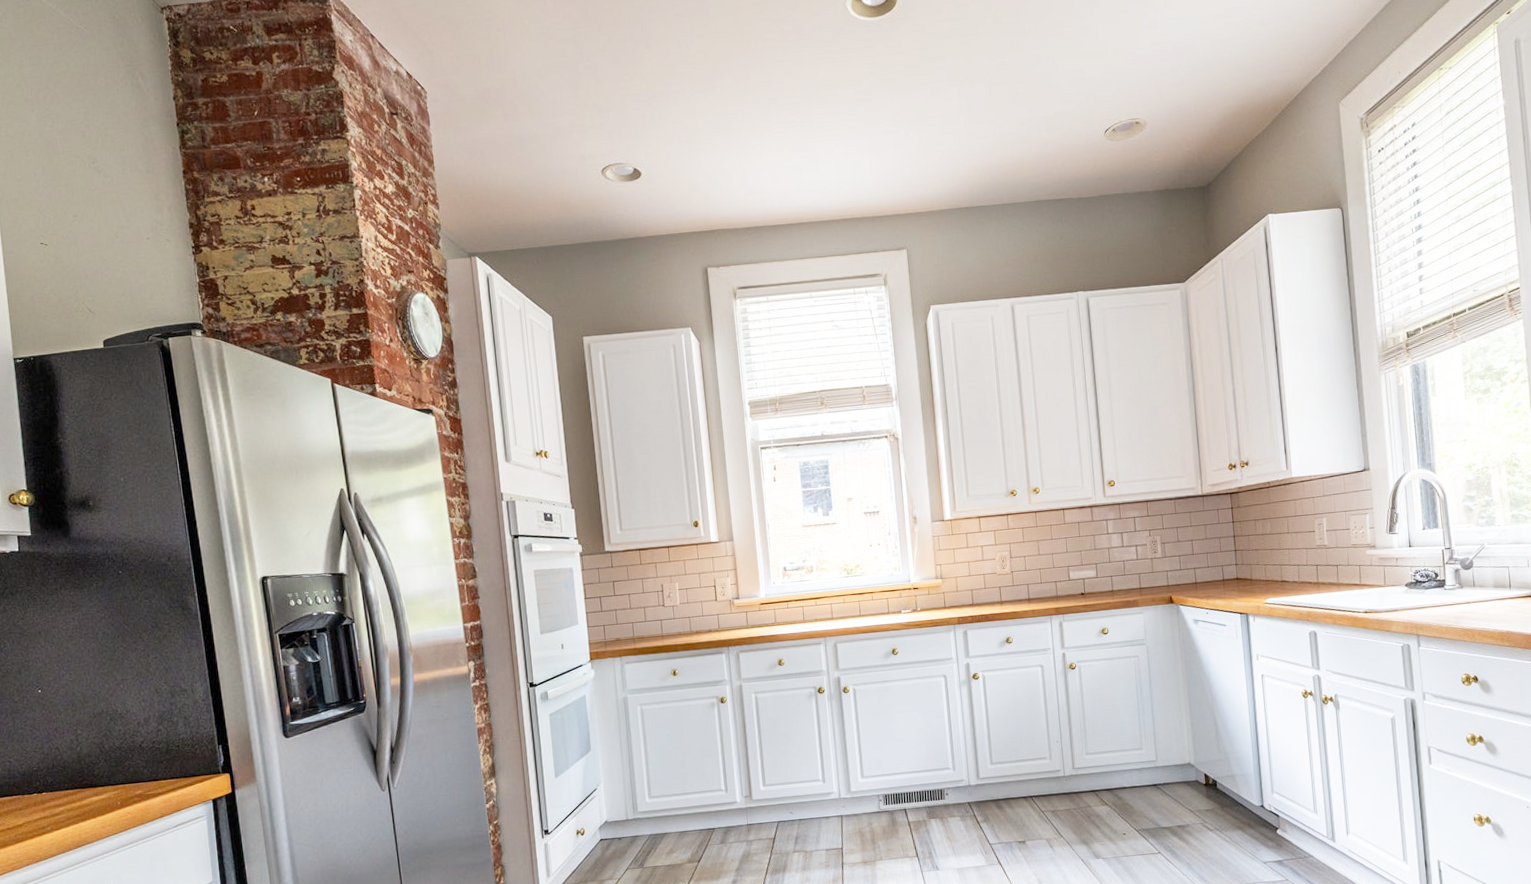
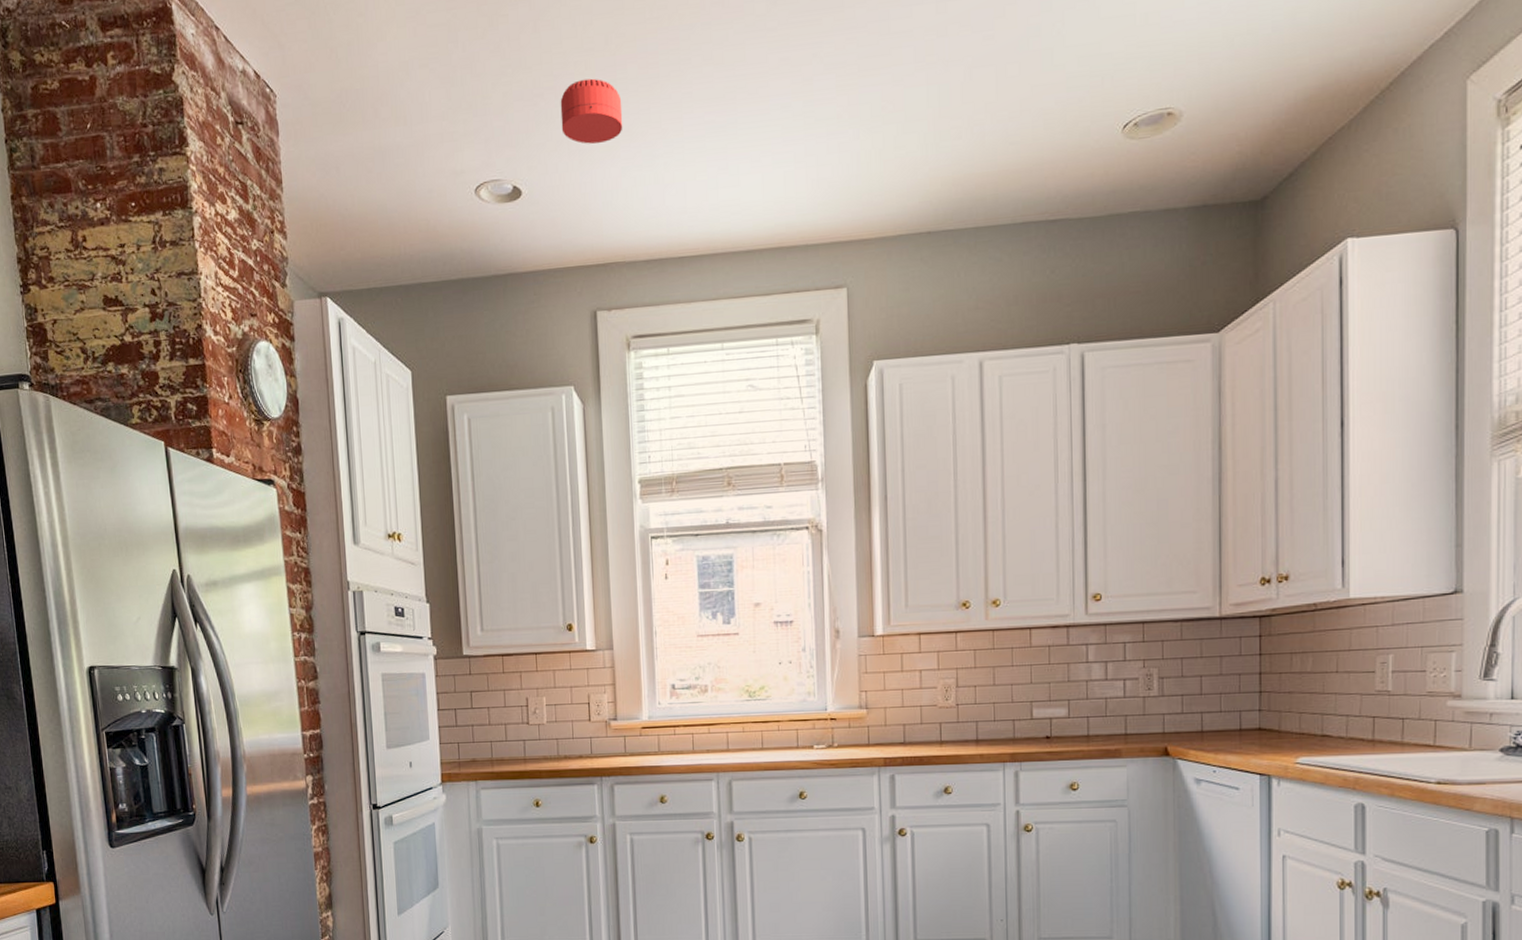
smoke detector: none [670,85,723,137] -> present [560,78,623,144]

